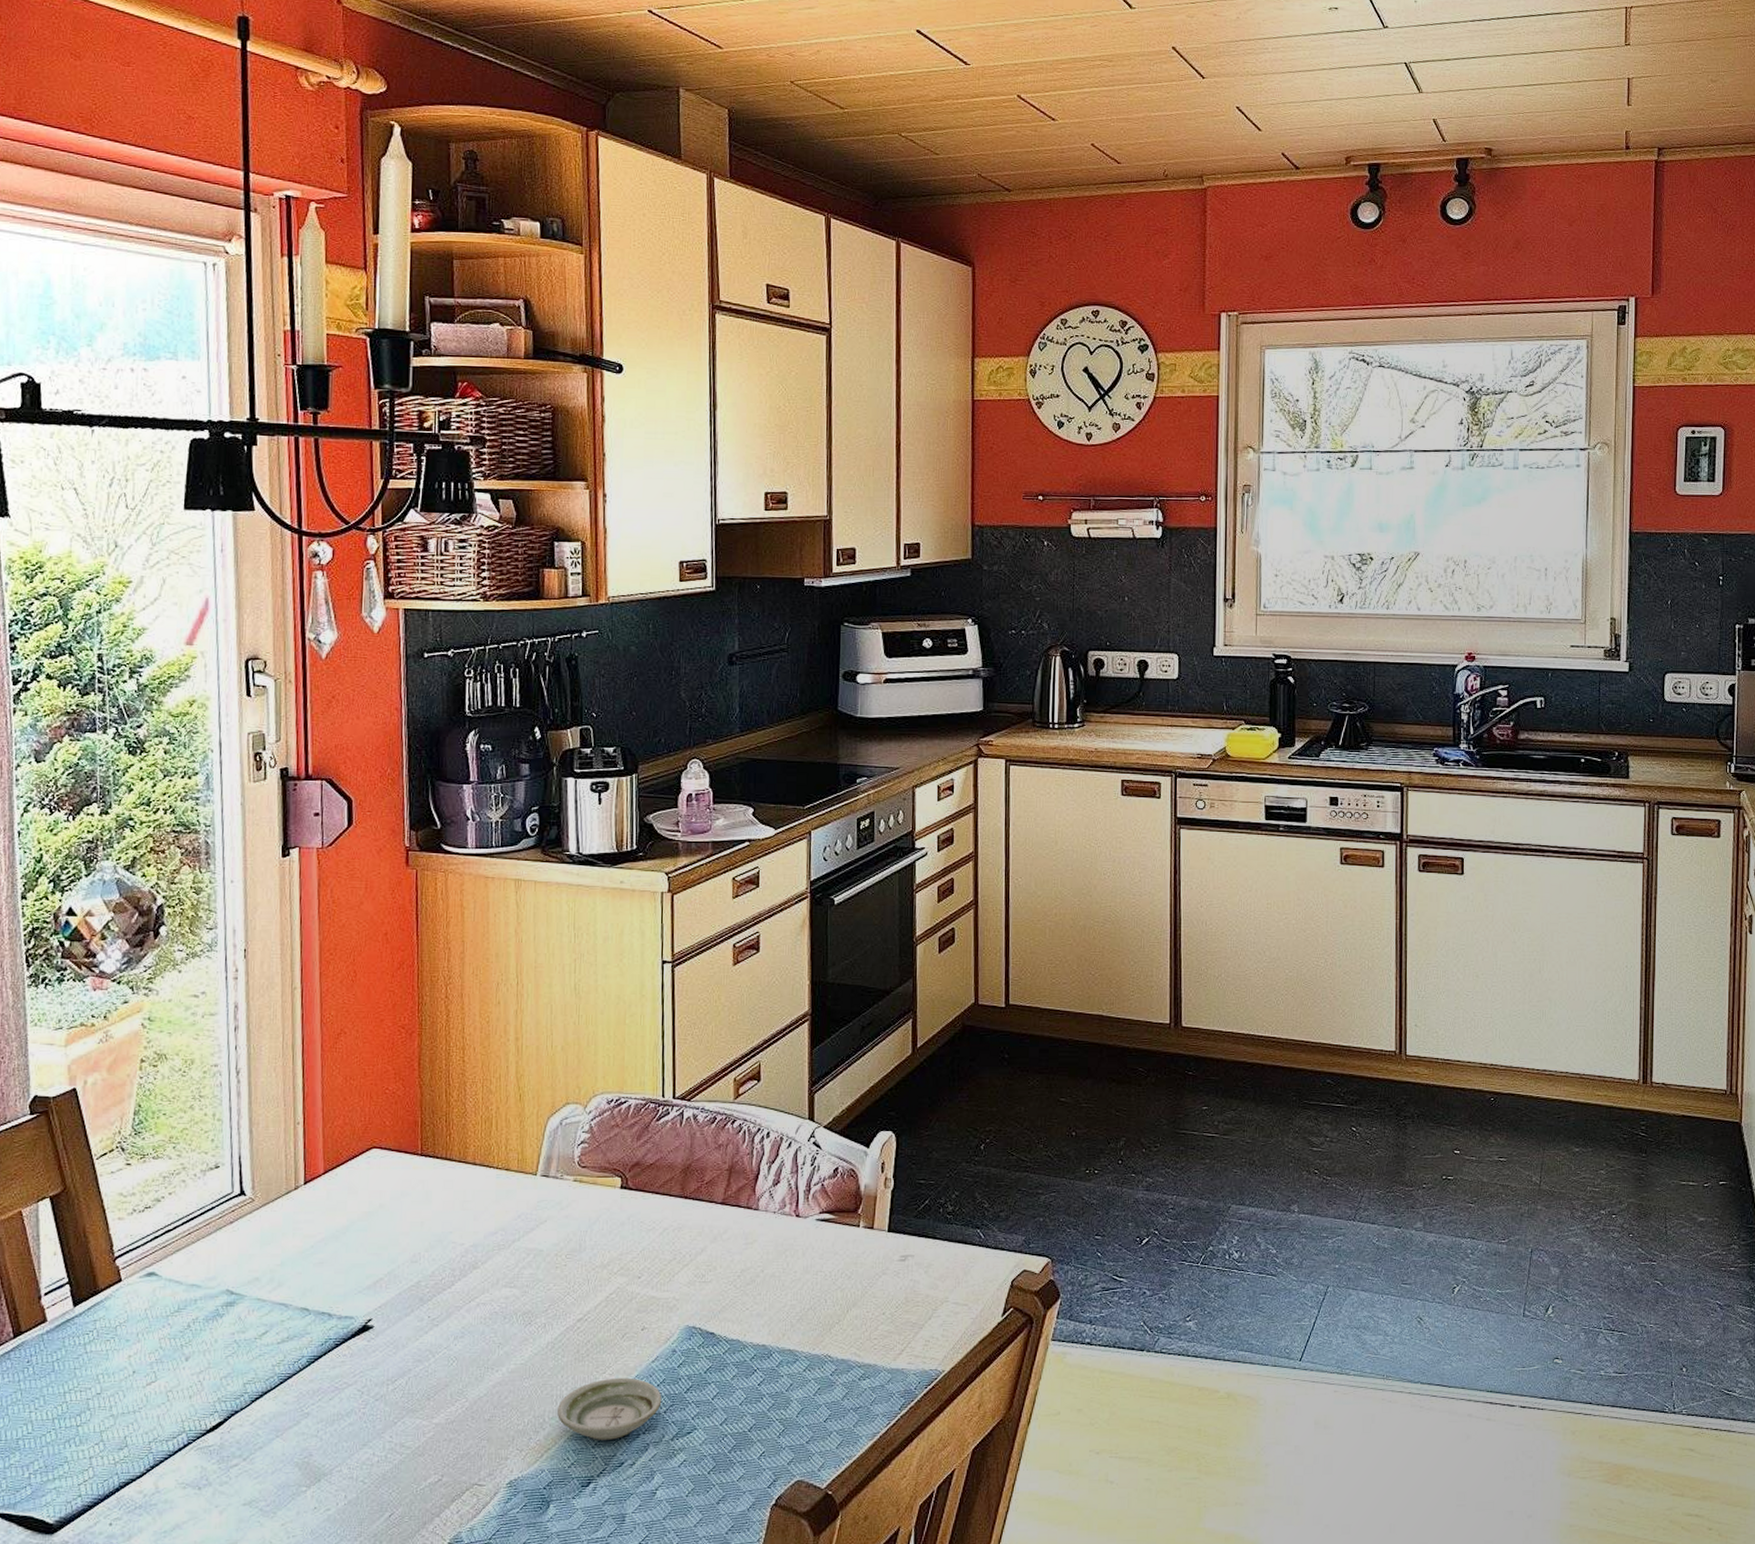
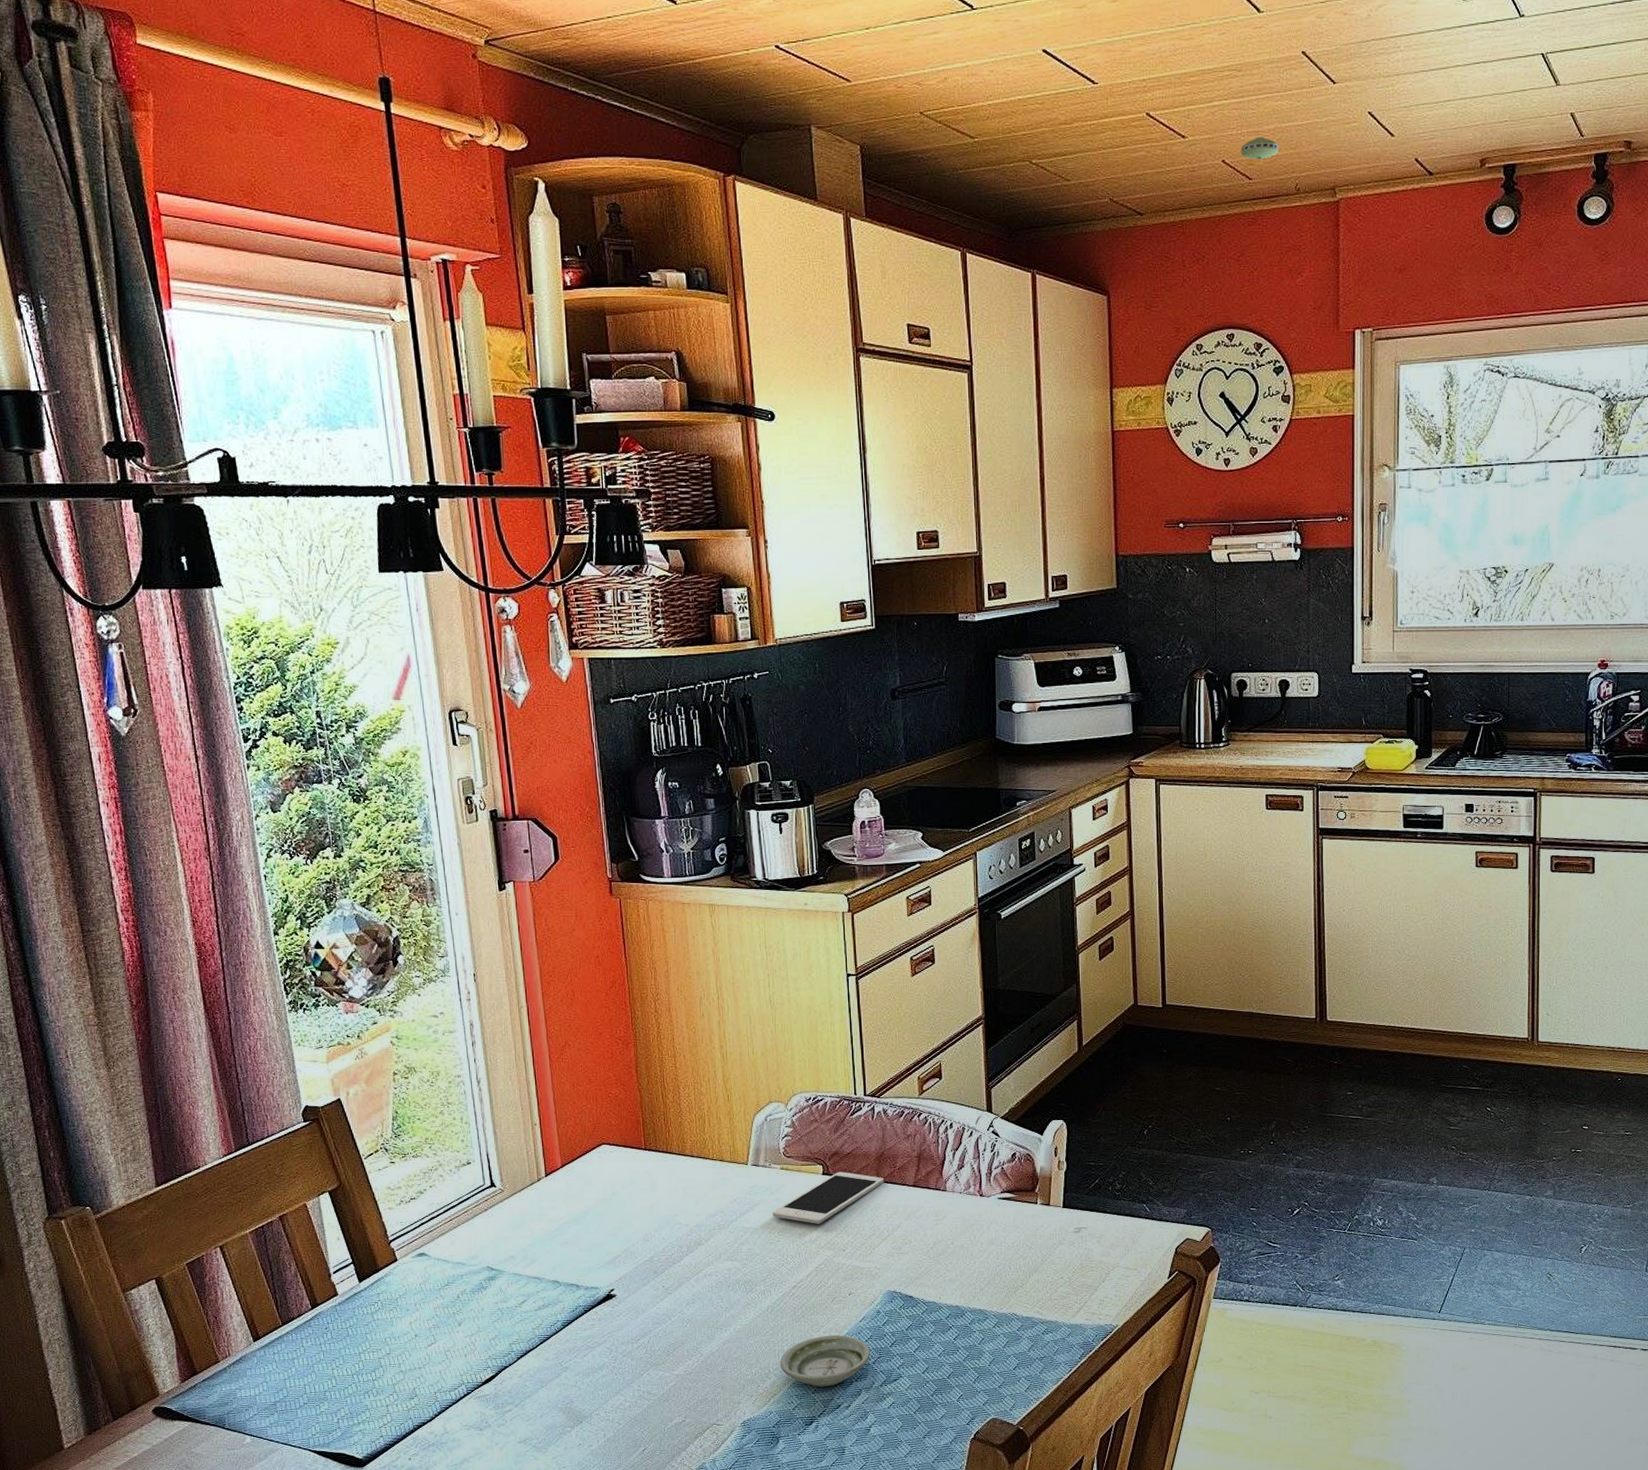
cell phone: none [561,1185,690,1246] -> present [772,1172,885,1224]
smoke detector: none [1110,123,1148,146] -> present [1241,136,1279,161]

